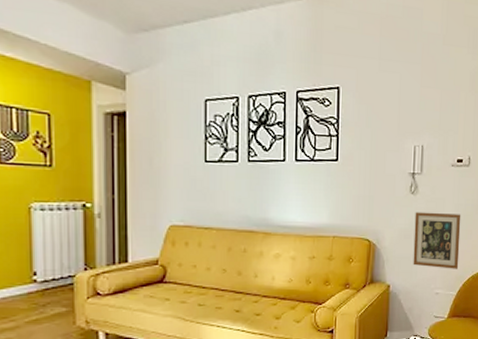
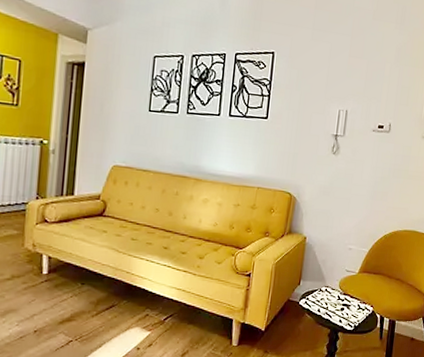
picture frame: present [413,212,461,269] -> none [329,171,379,228]

